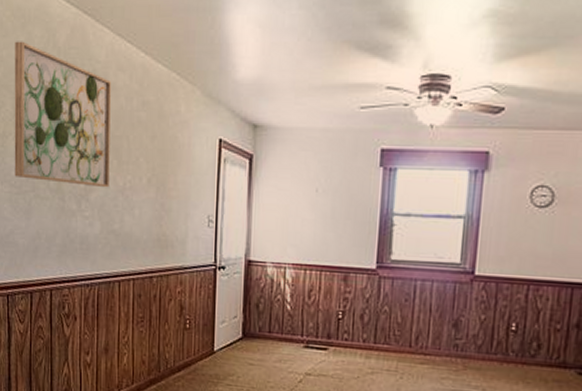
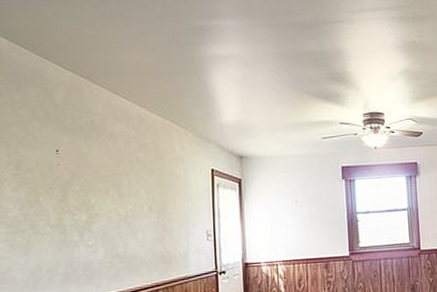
wall art: present [14,41,112,188] -> none [9,100,112,219]

